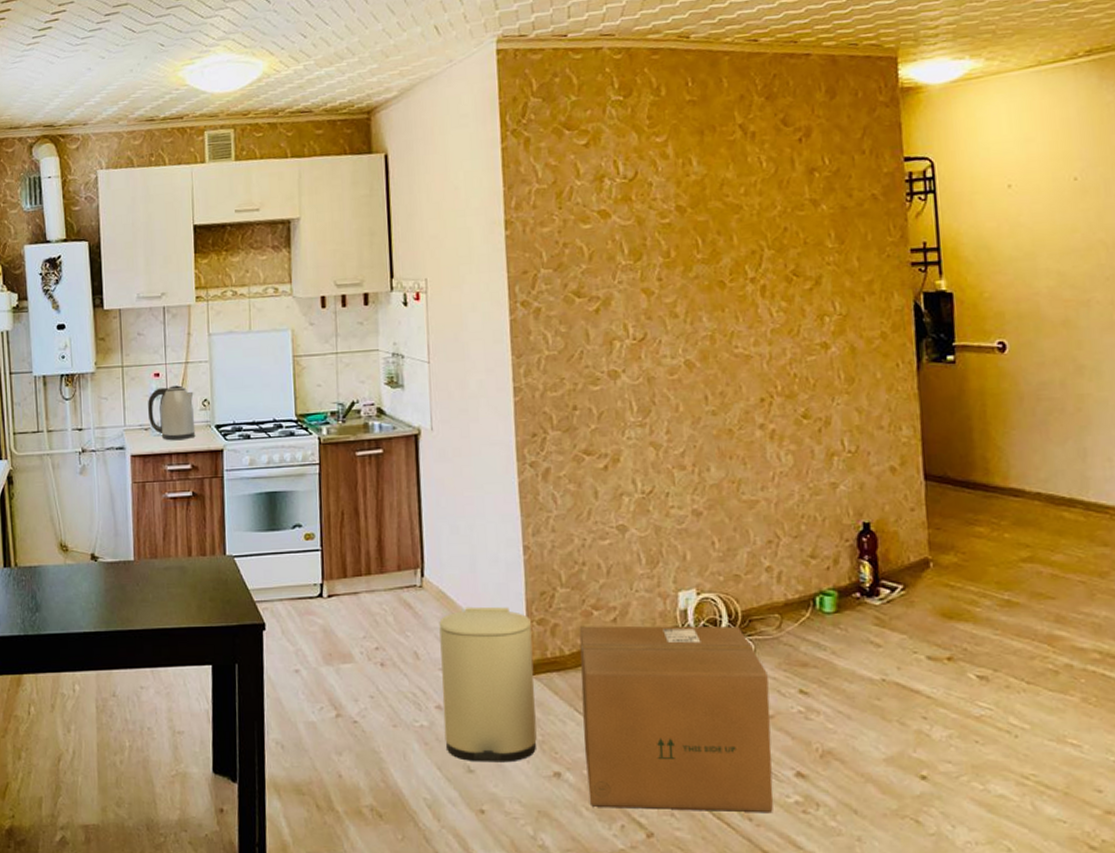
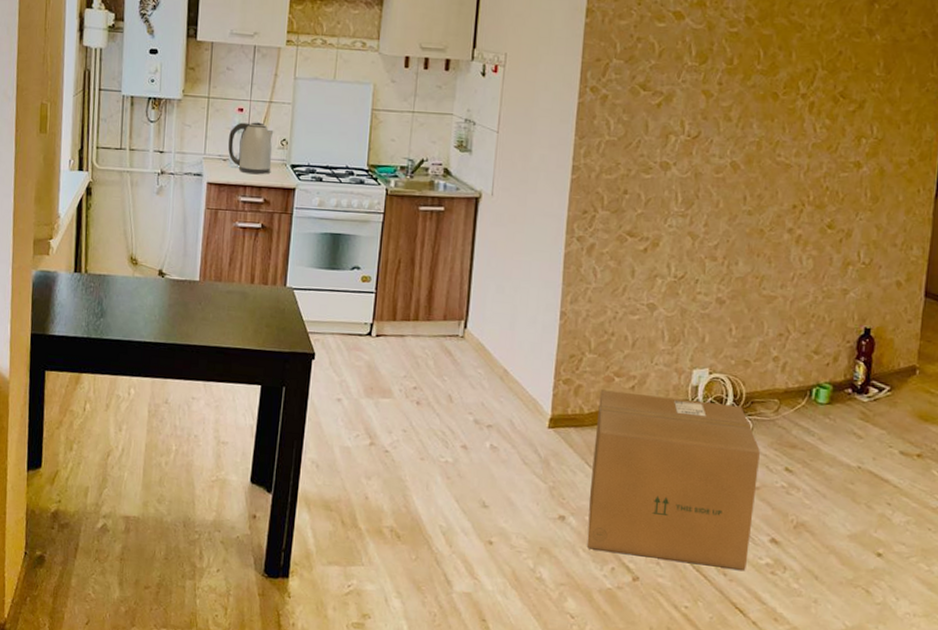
pedal bin: present [439,606,537,763] -> none [466,360,559,503]

